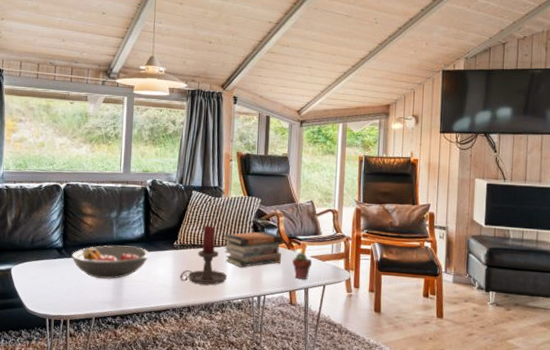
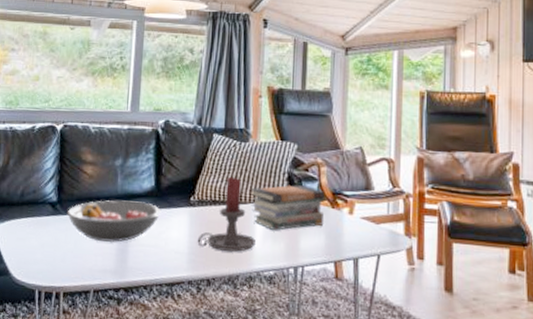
potted succulent: present [293,252,312,280] -> none [338,212,362,248]

